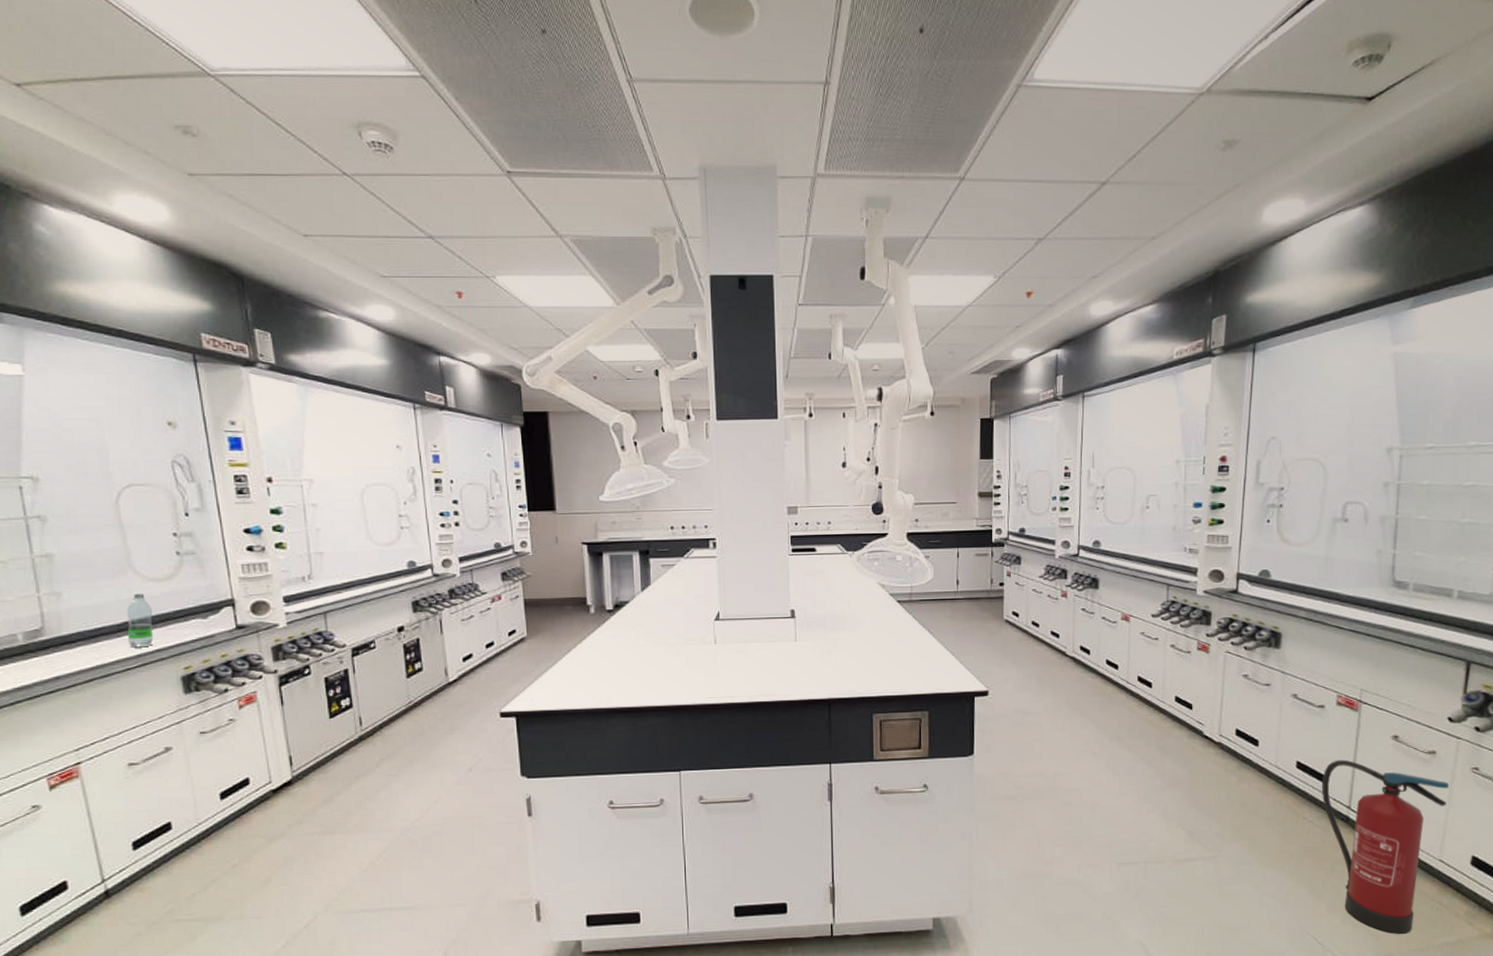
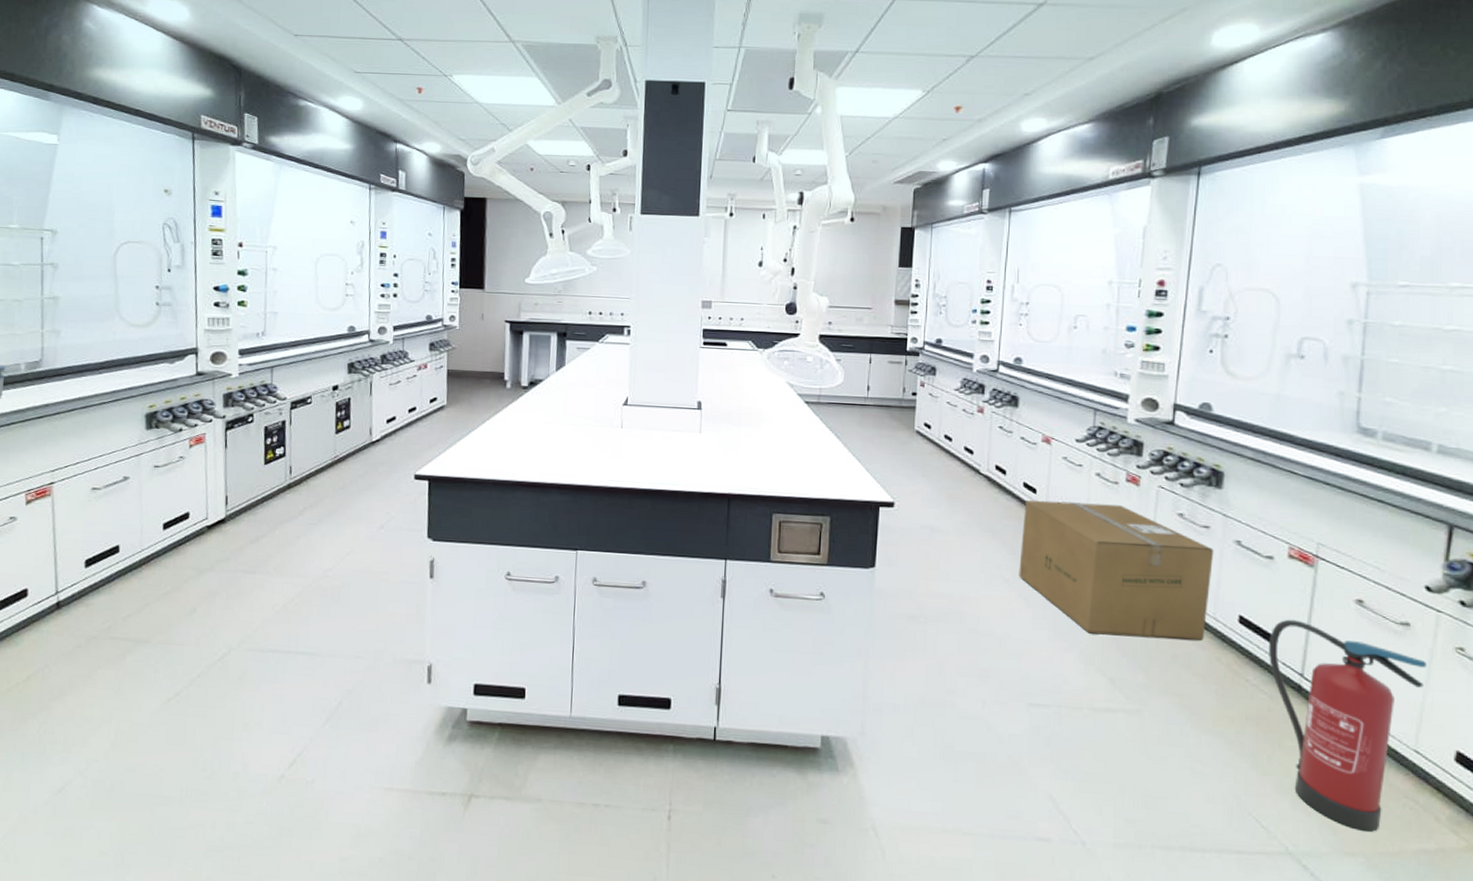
bottle: present [127,593,154,648] -> none [107,336,130,385]
box: none [1105,672,1275,793] -> present [1019,499,1214,641]

